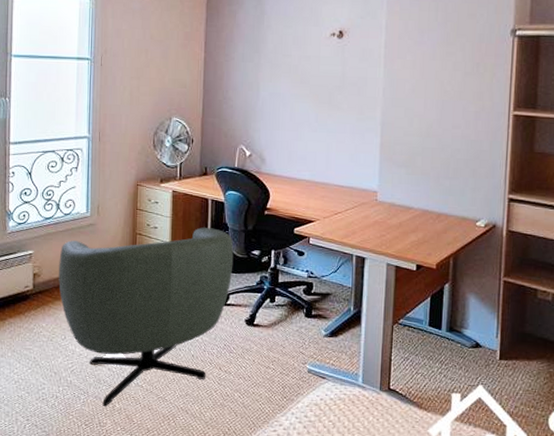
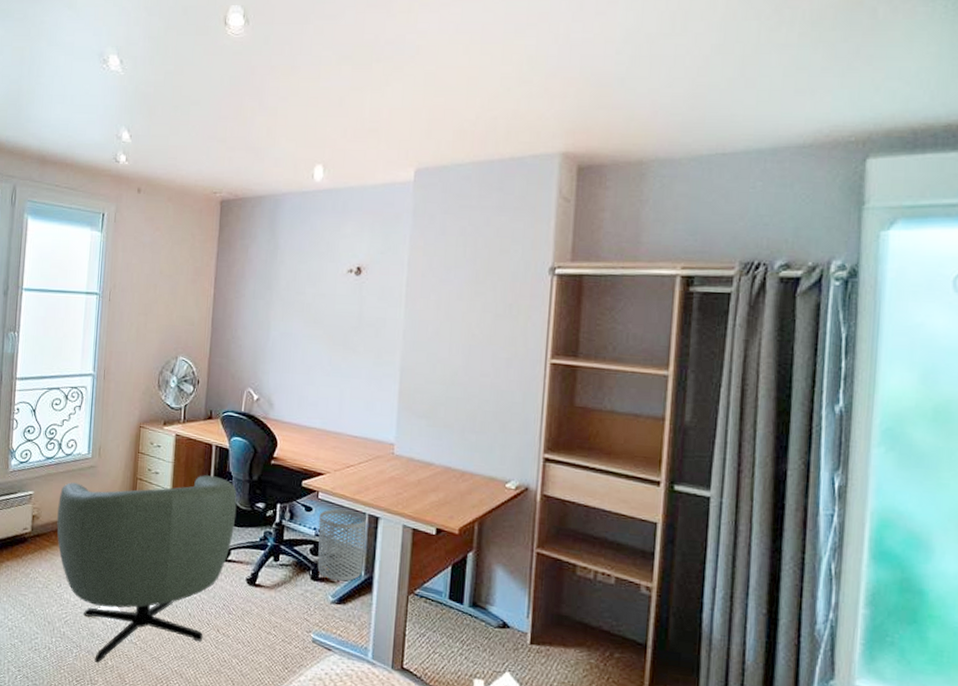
waste bin: none [310,252,355,316] -> present [317,508,368,581]

